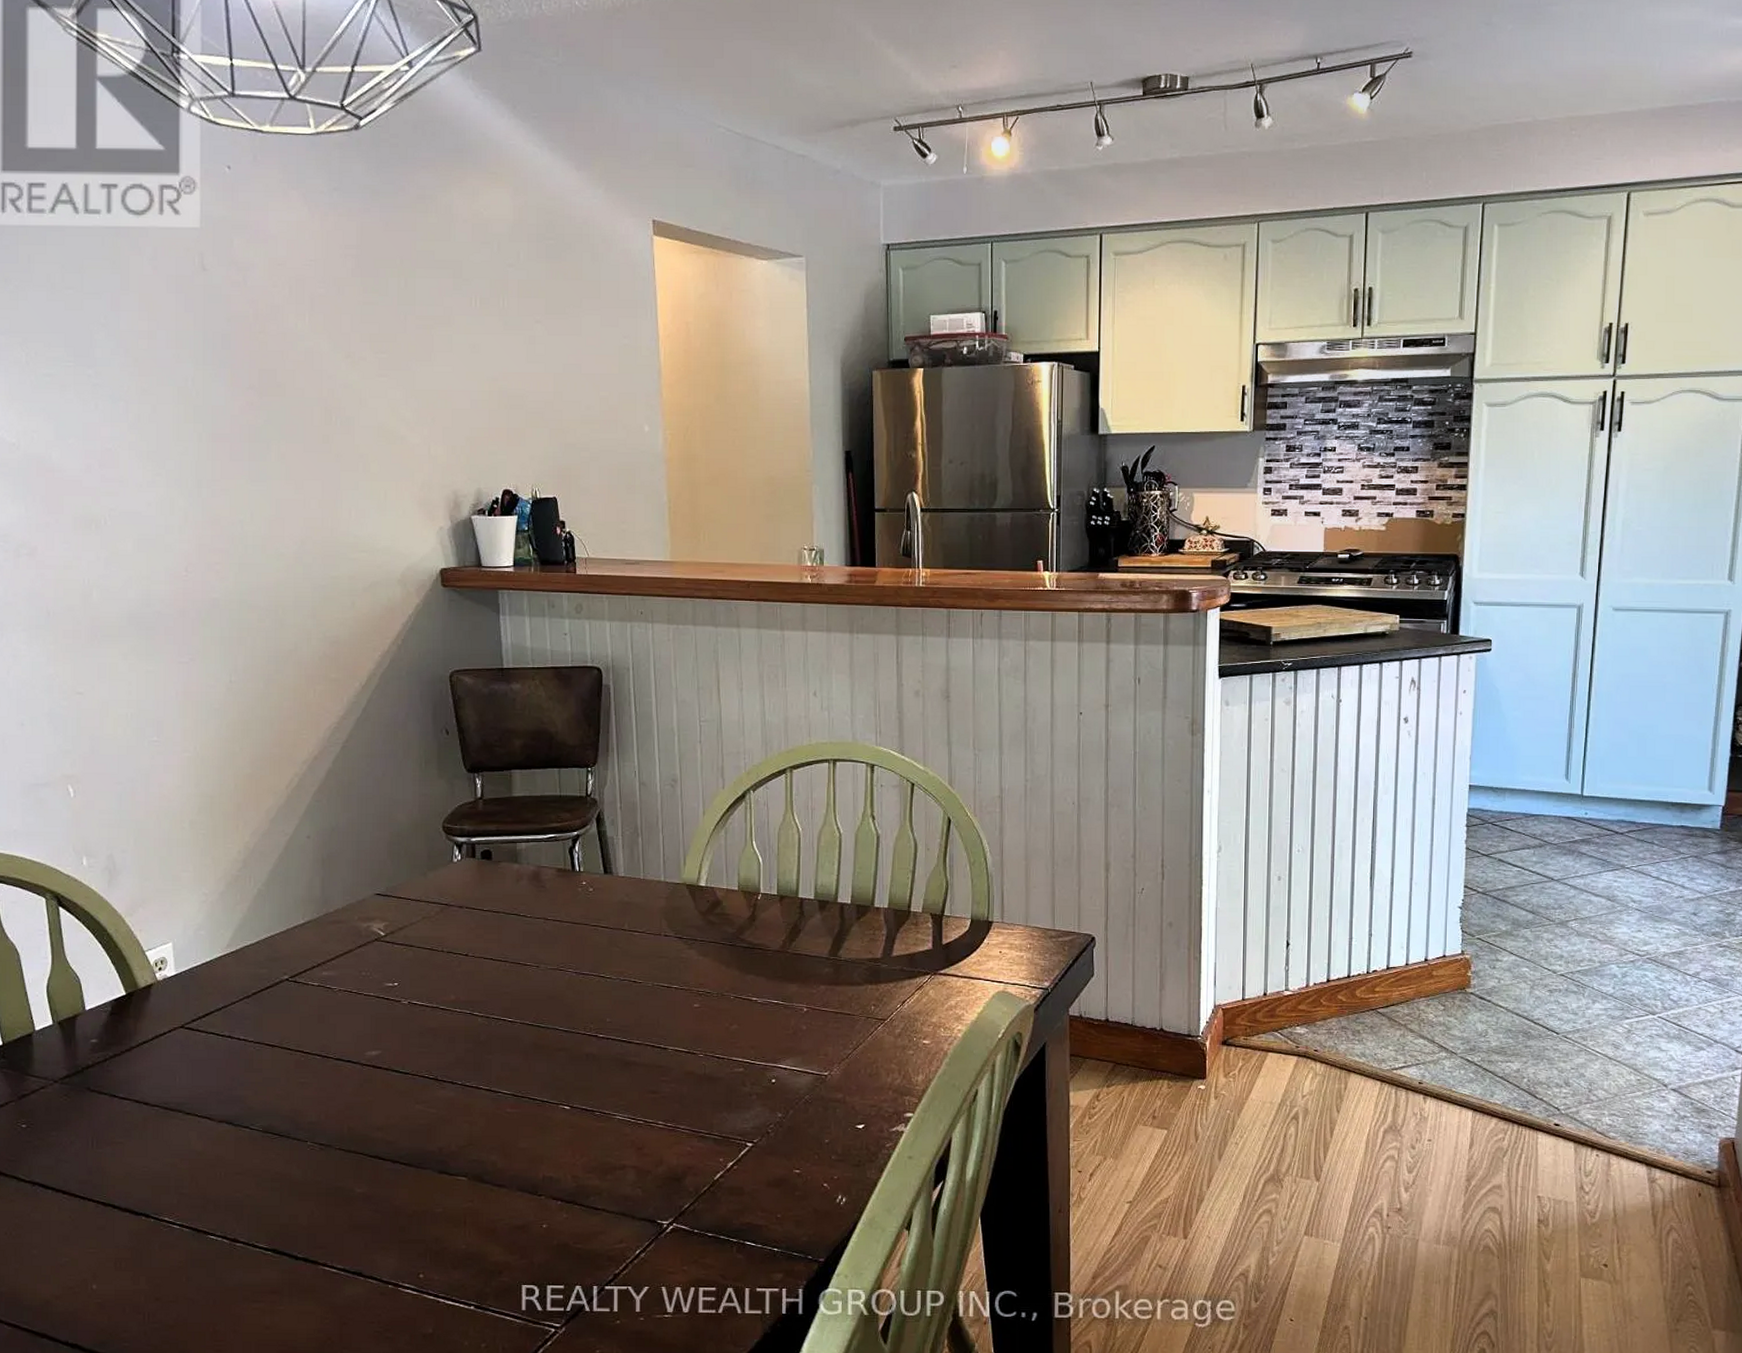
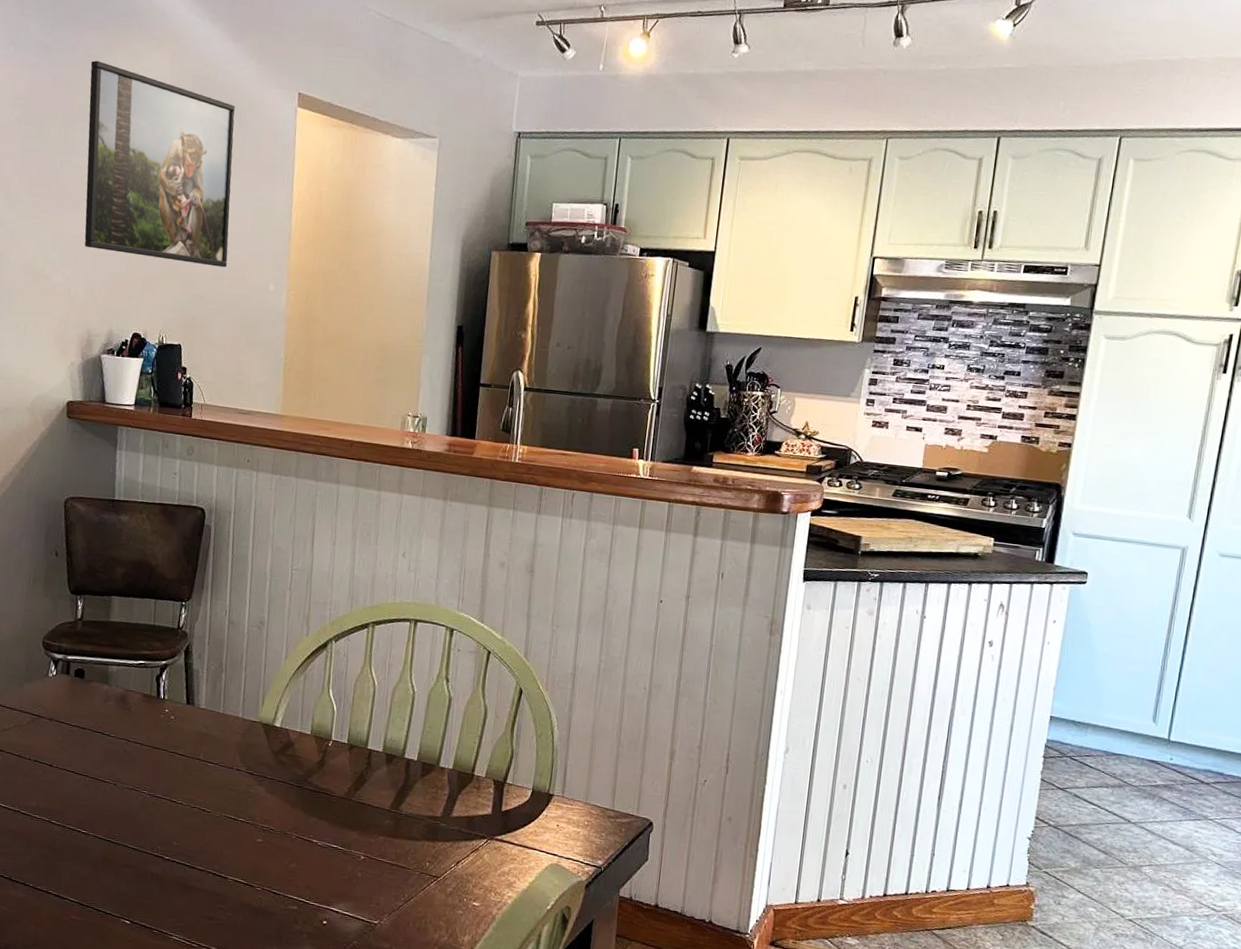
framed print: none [425,202,596,411] -> present [84,60,236,268]

